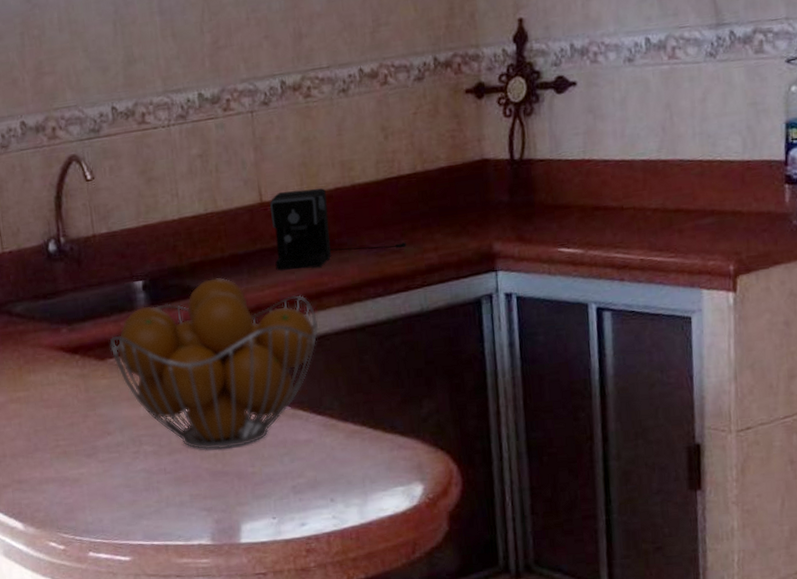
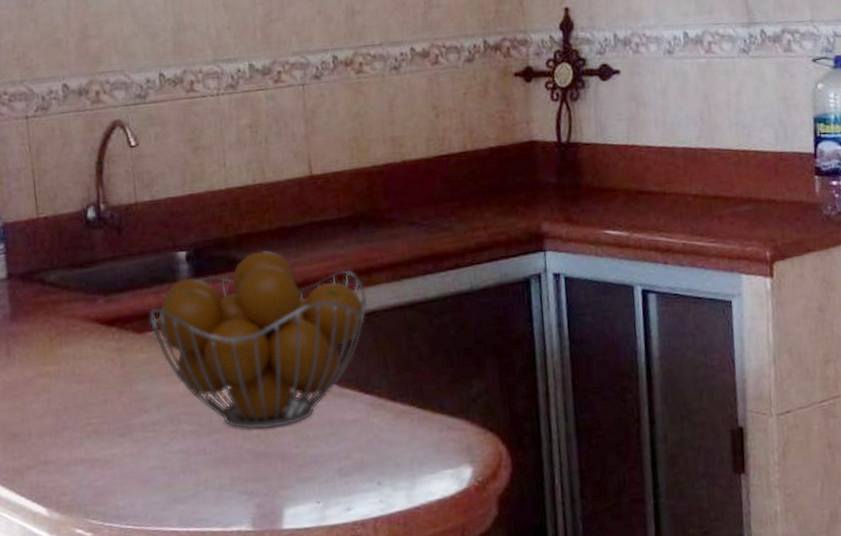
coffee maker: present [270,188,406,271] -> none [320,163,456,245]

